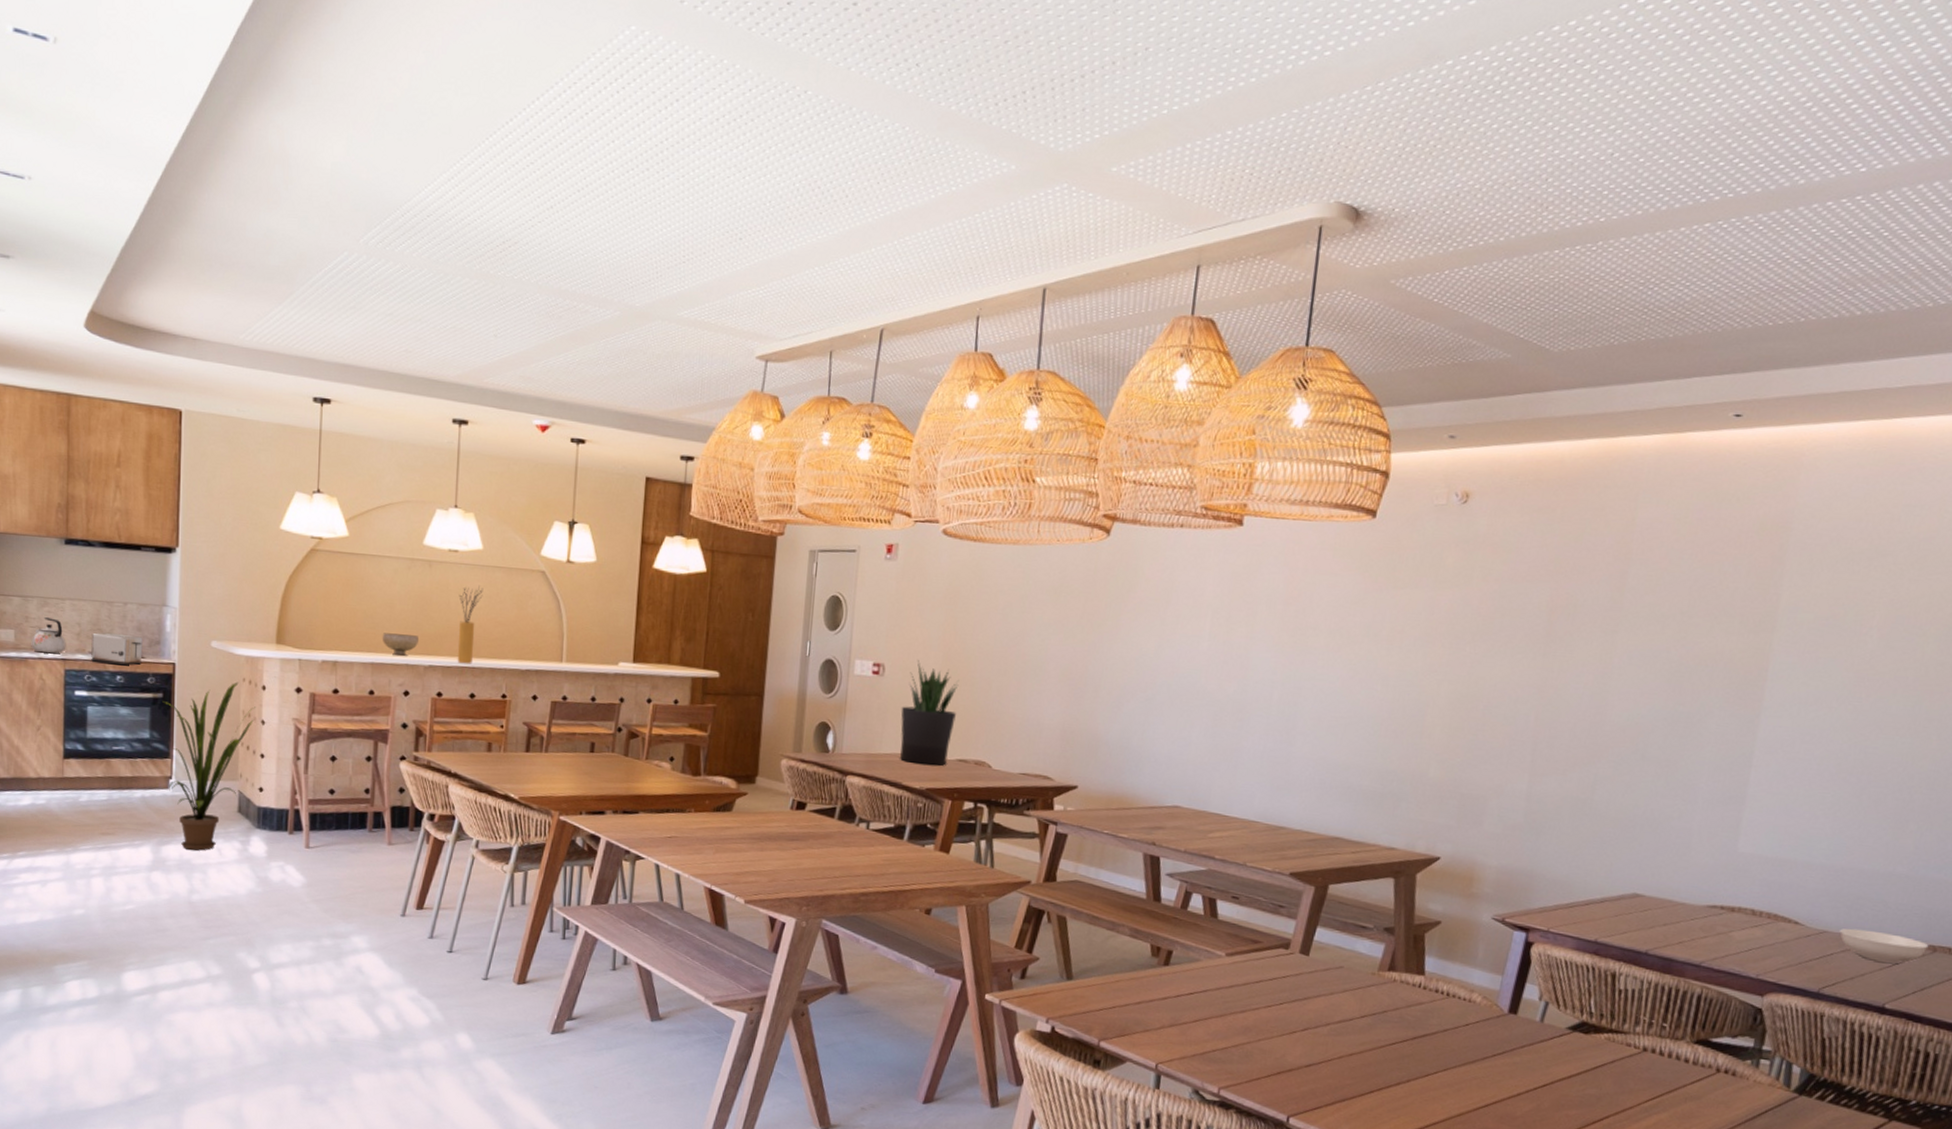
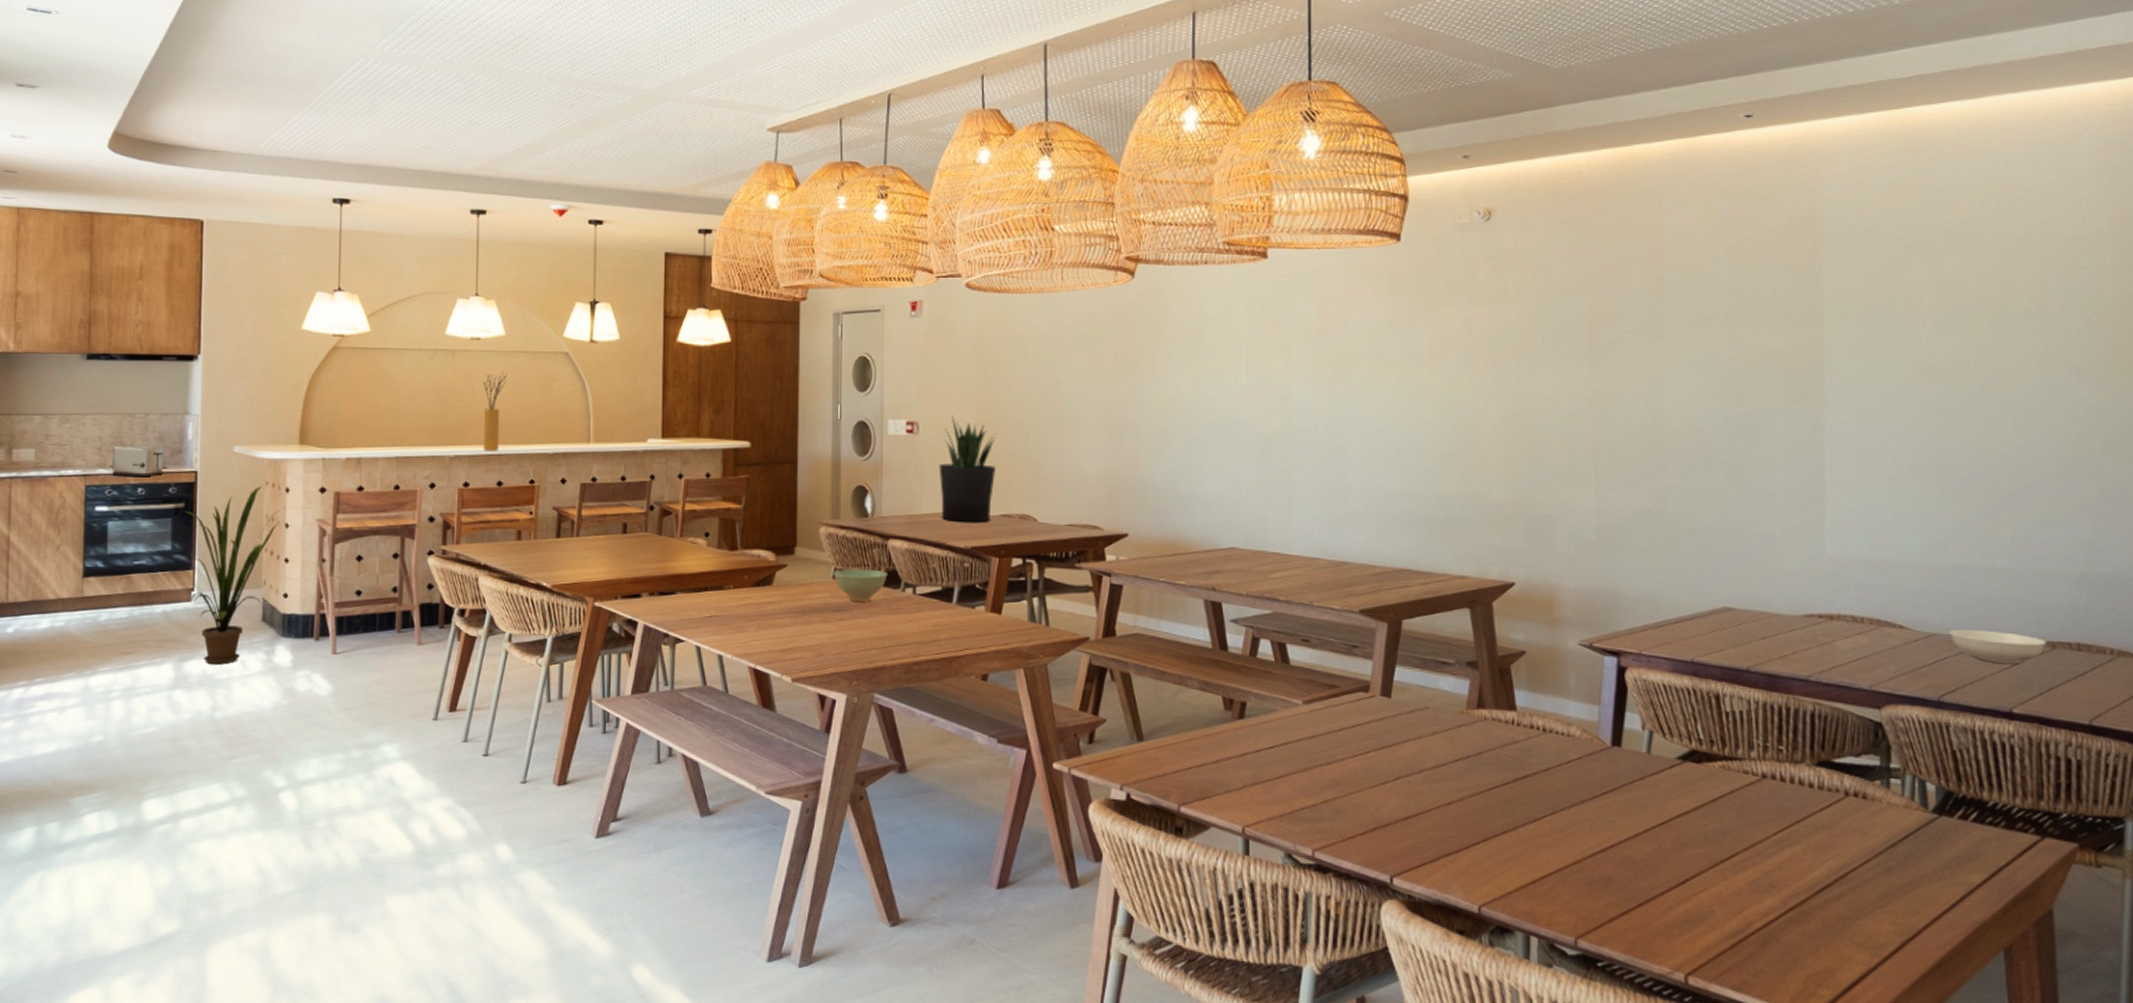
kettle: present [31,617,66,654] -> none [51,434,87,470]
bowl: present [382,633,420,657] -> none [406,426,444,449]
bowl: none [791,801,844,834] -> present [833,569,888,603]

